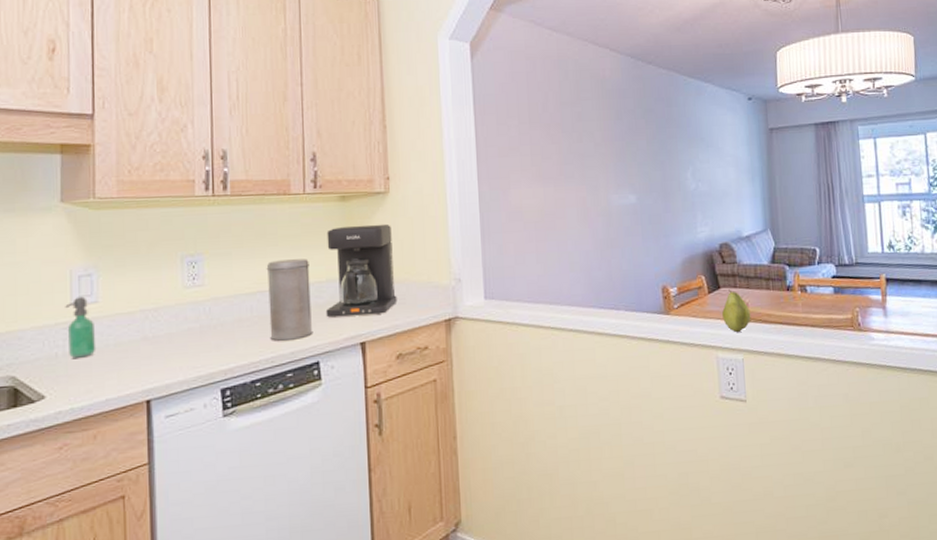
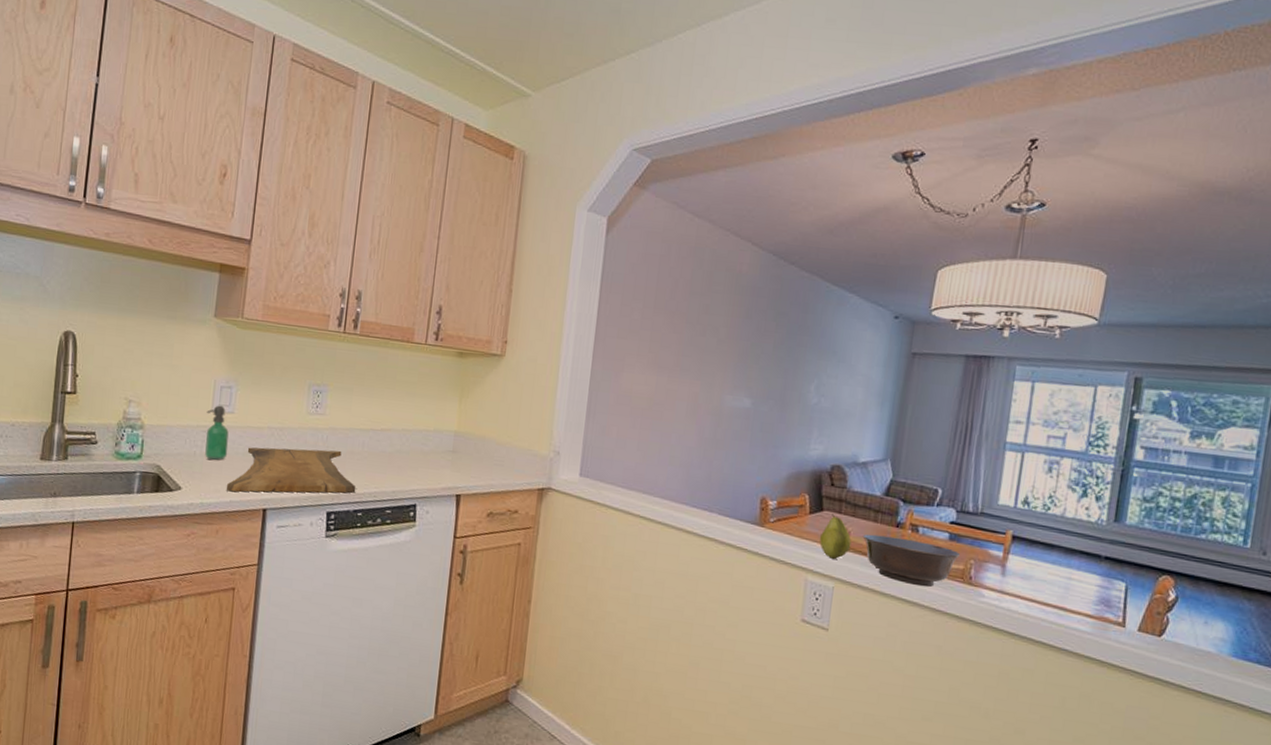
cutting board: none [99,320,251,390] -> present [226,447,356,494]
canister: present [266,259,313,342] -> none [376,403,421,481]
coffee maker: present [325,223,398,318] -> none [428,381,502,472]
bowl: none [759,299,846,343] -> present [862,534,960,588]

